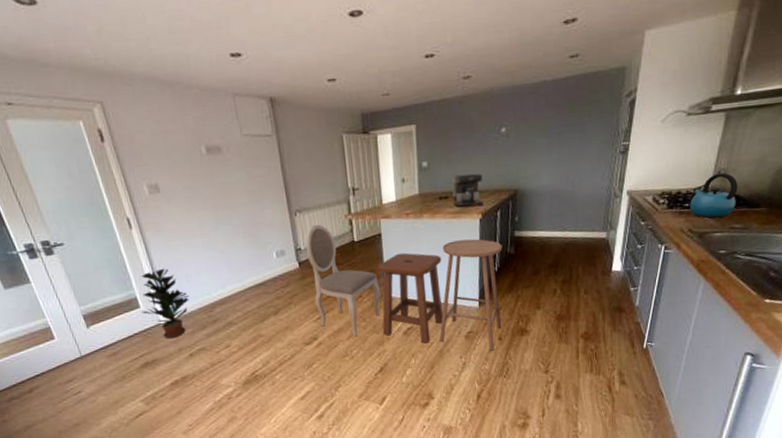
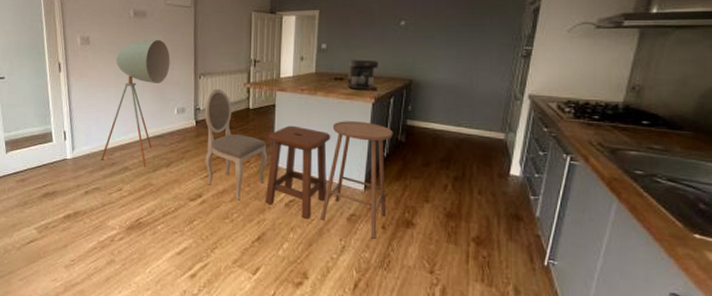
potted plant: present [140,268,190,339] -> none [53,109,96,175]
floor lamp: none [195,177,260,319] -> present [101,39,170,167]
kettle: present [690,172,738,218] -> none [600,88,656,135]

